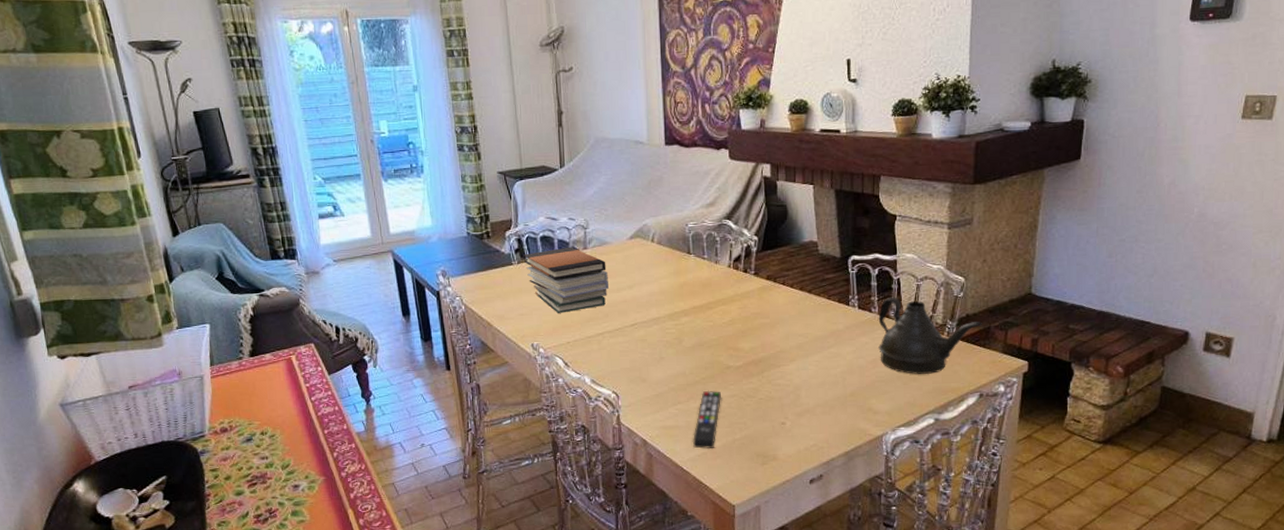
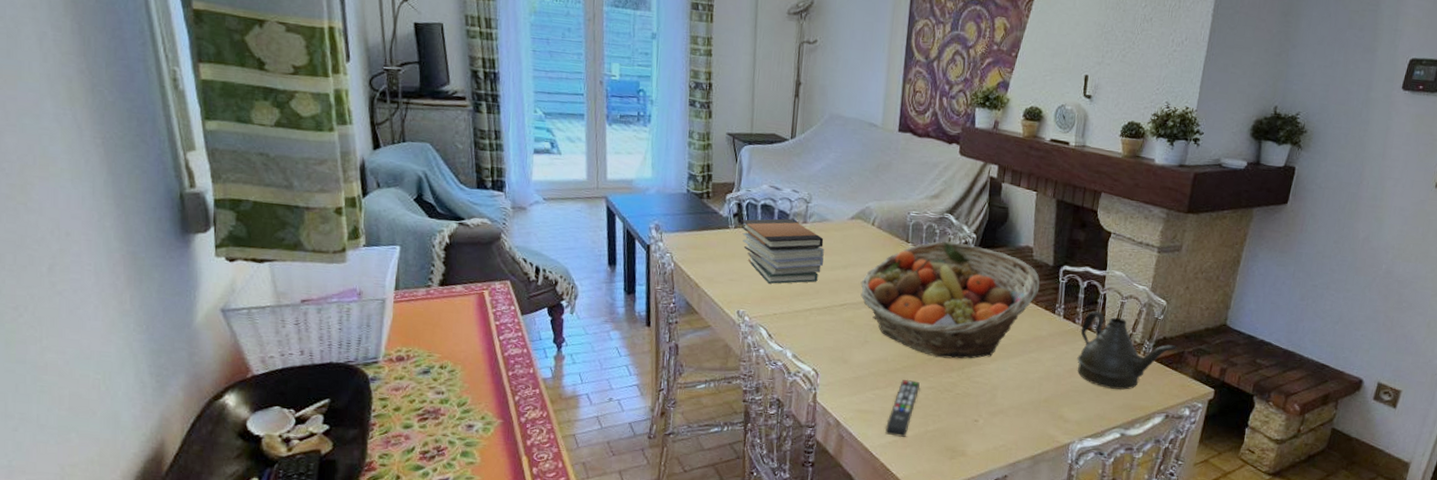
fruit basket: none [648,247,830,365] -> present [860,241,1040,359]

